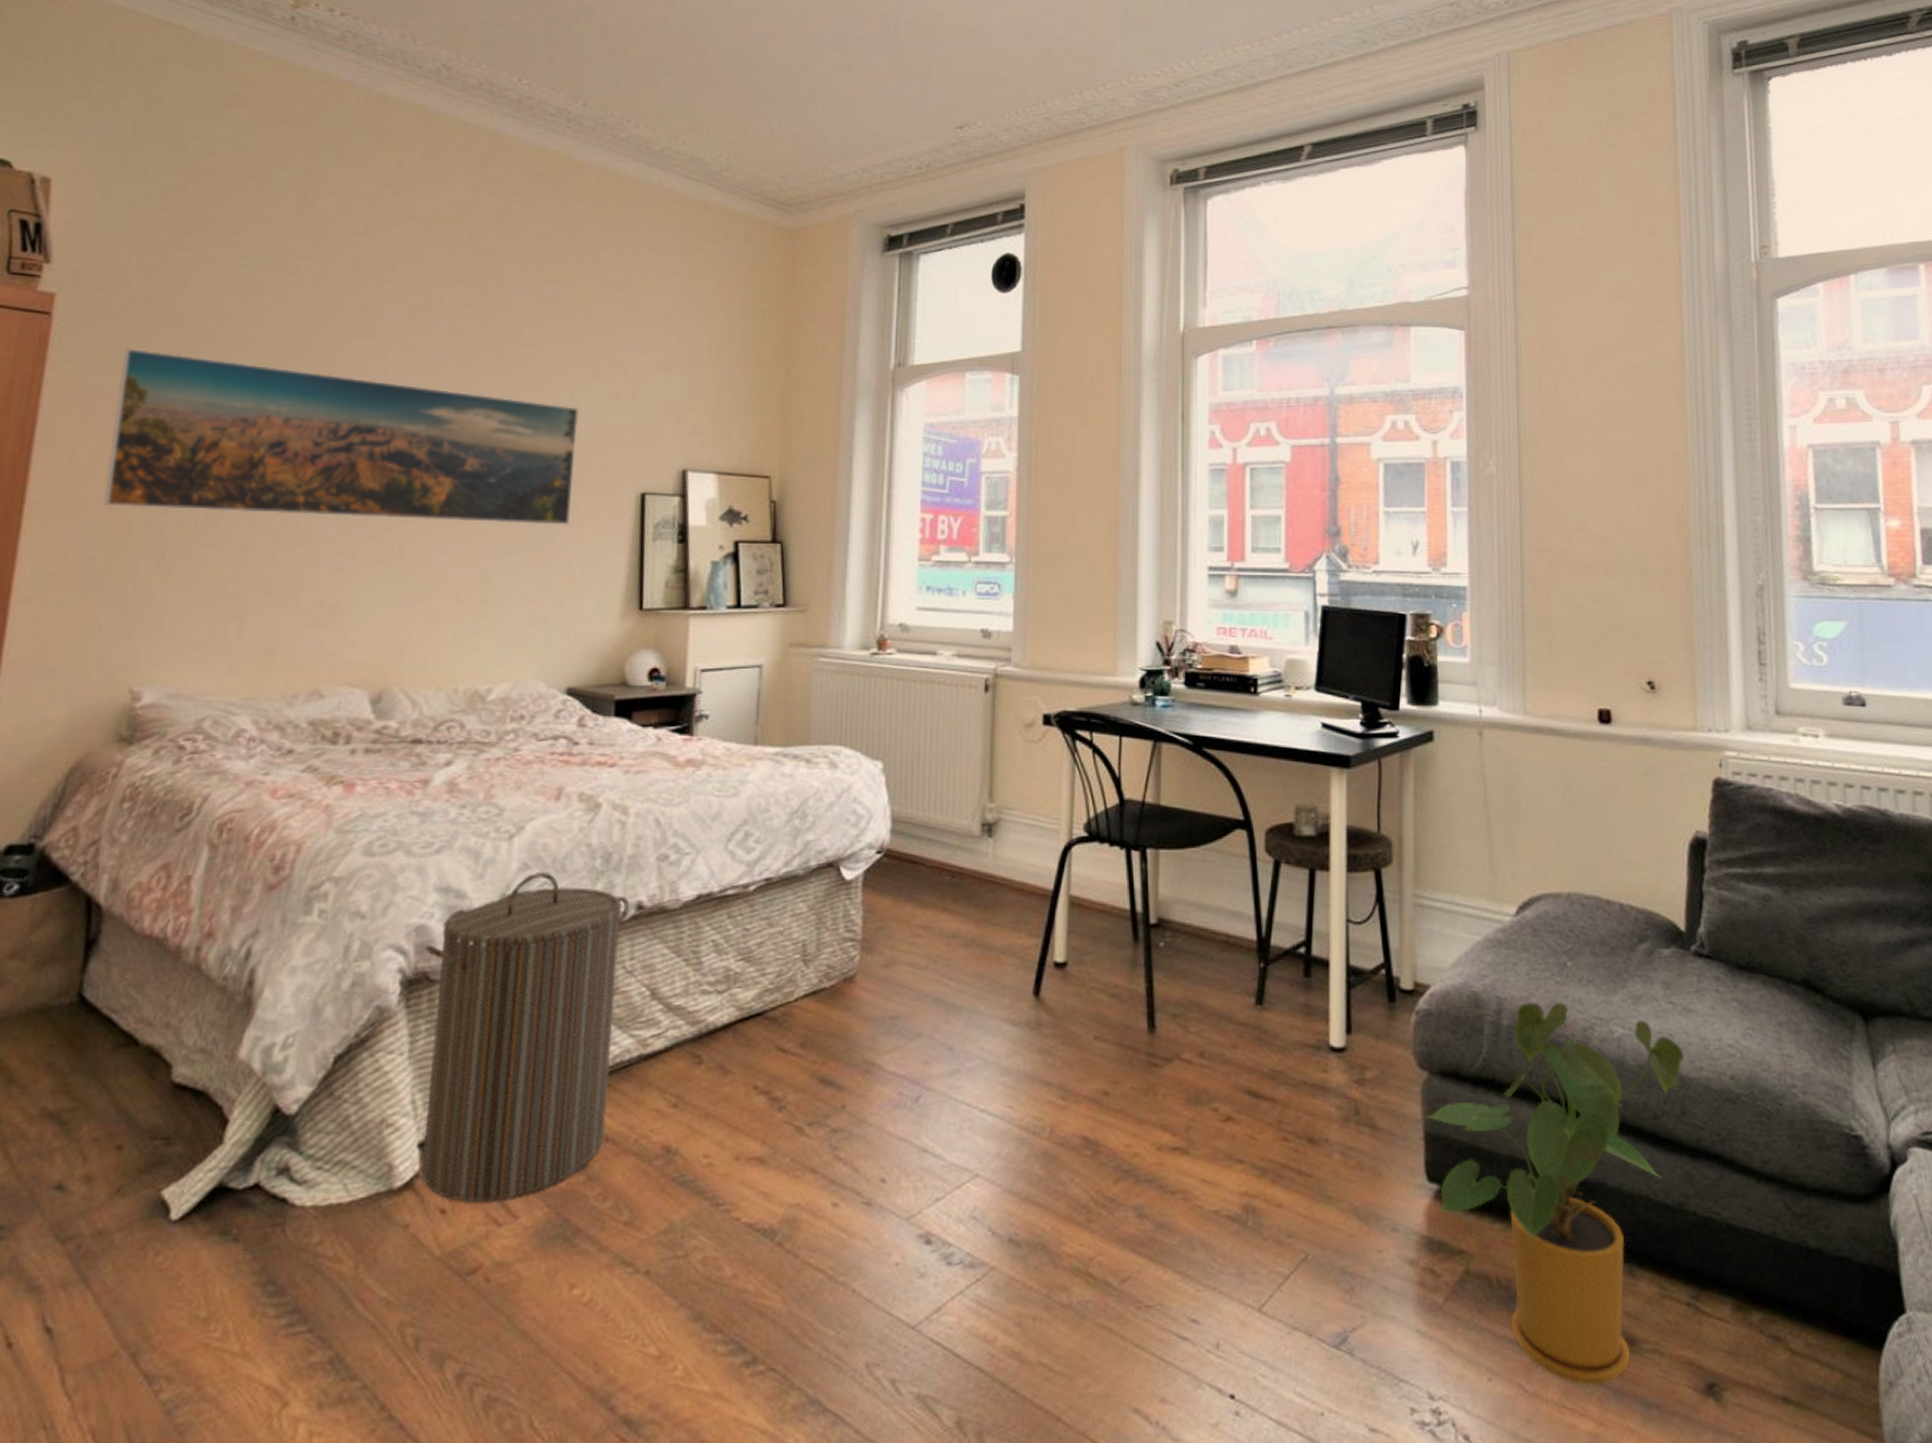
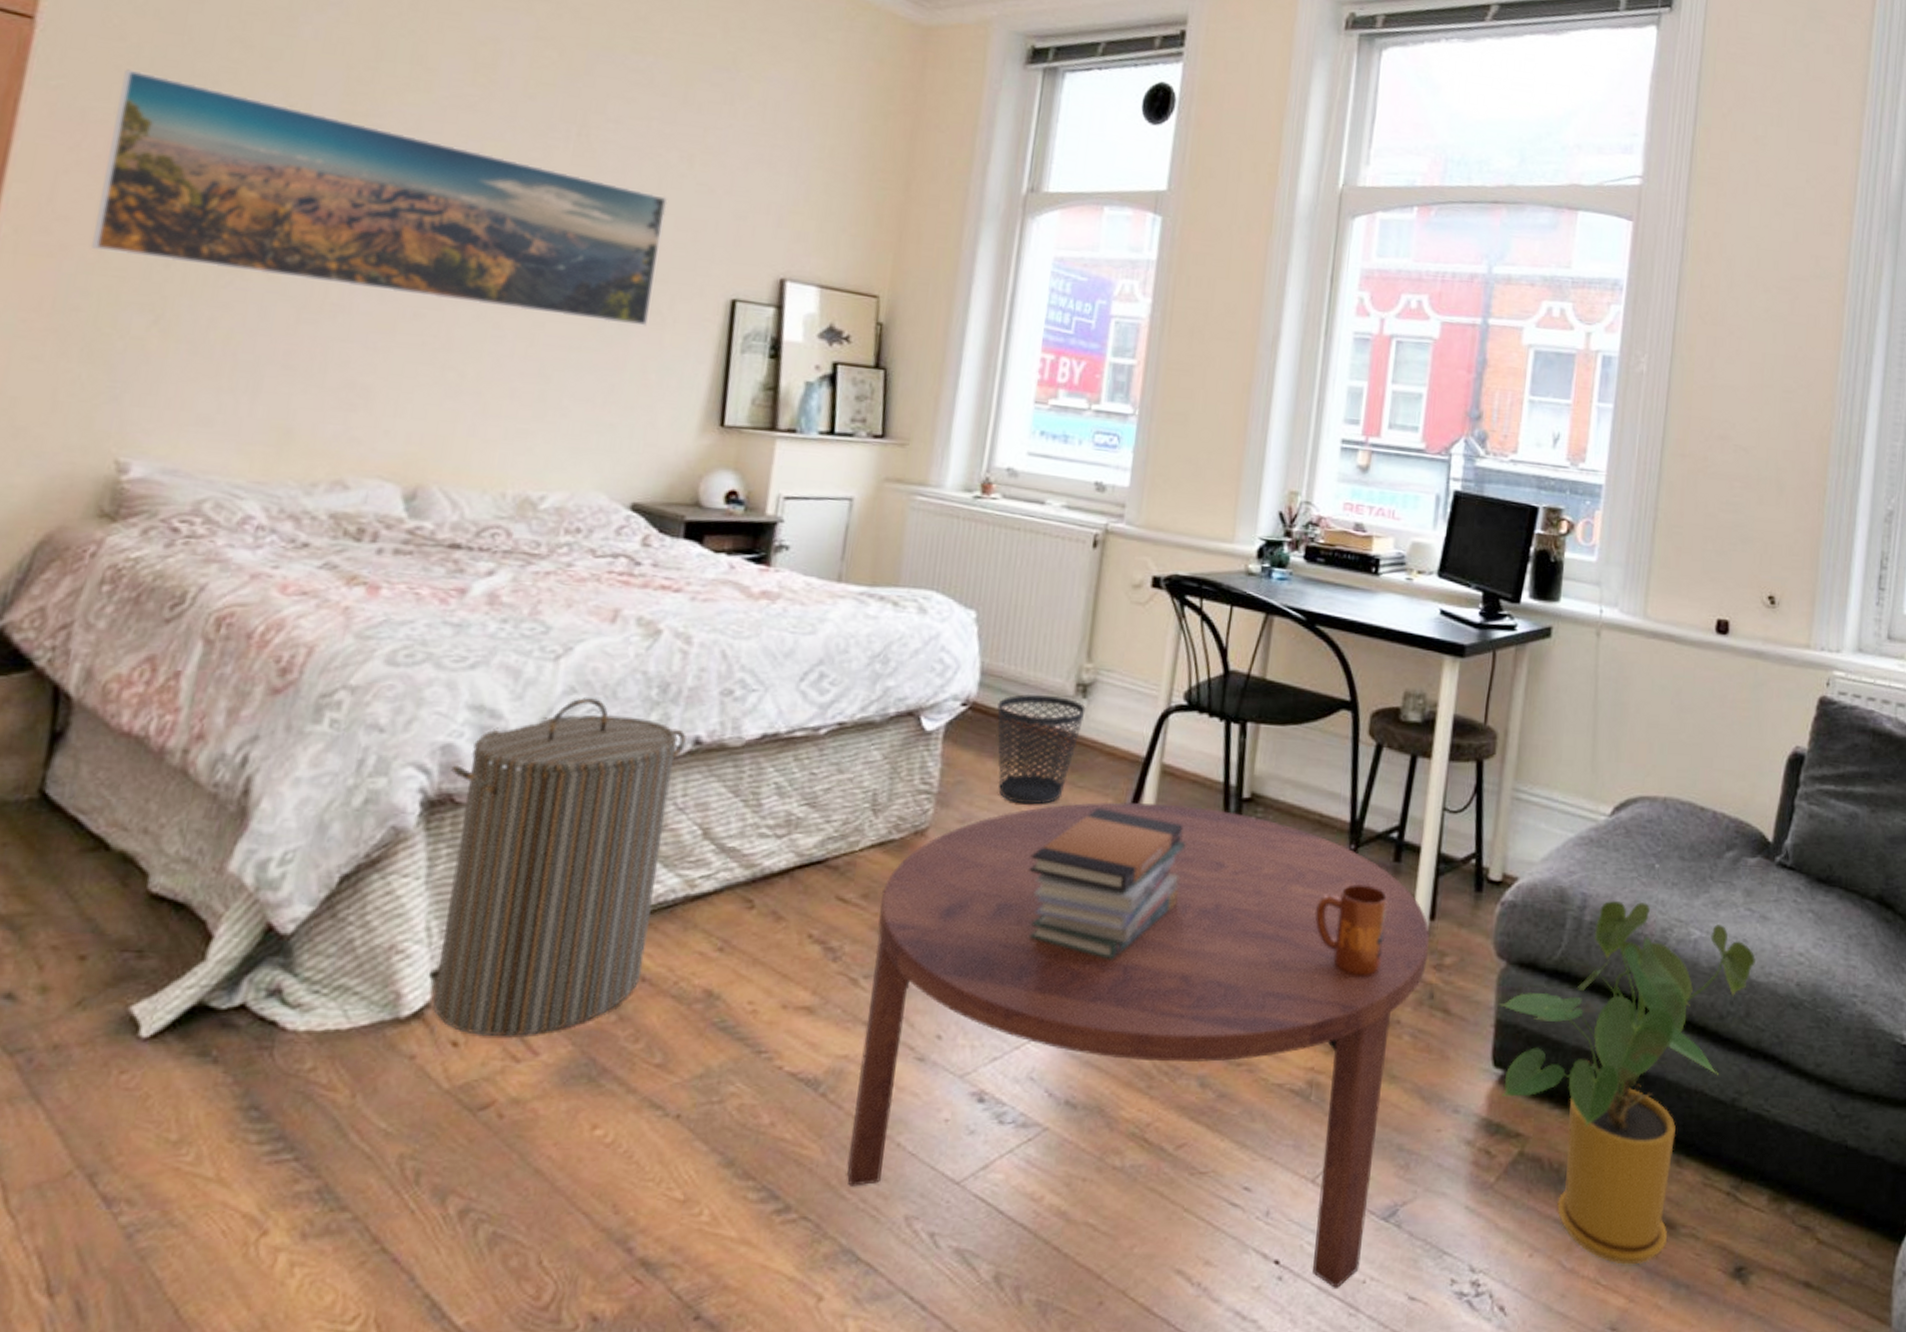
coffee table: none [807,934,1350,1422] -> present [847,801,1431,1288]
wastebasket: none [910,836,993,945] -> present [996,693,1086,805]
book stack: none [953,943,1100,1095] -> present [1028,807,1186,961]
mug: none [1233,1002,1303,1096] -> present [1315,884,1388,977]

